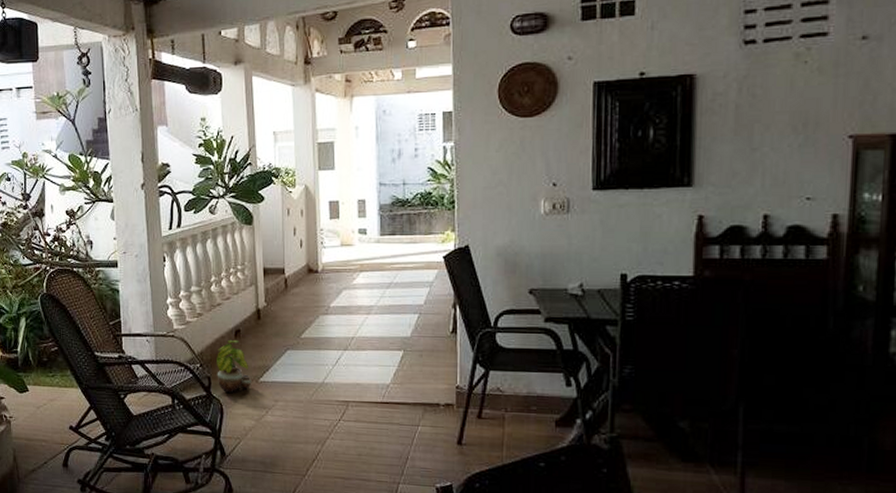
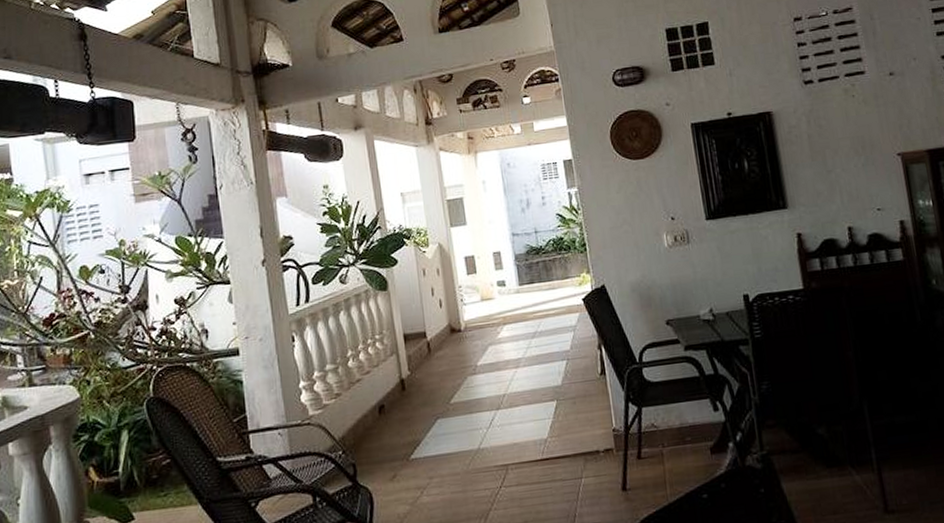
potted plant: present [217,340,252,393] -> none [360,417,402,478]

